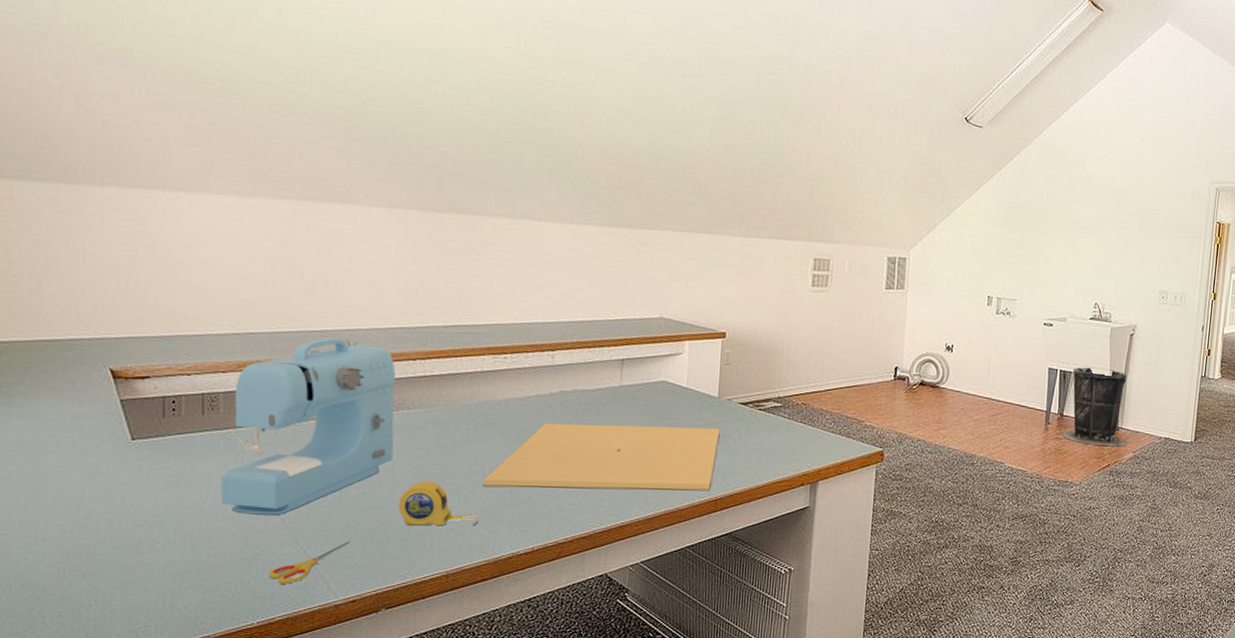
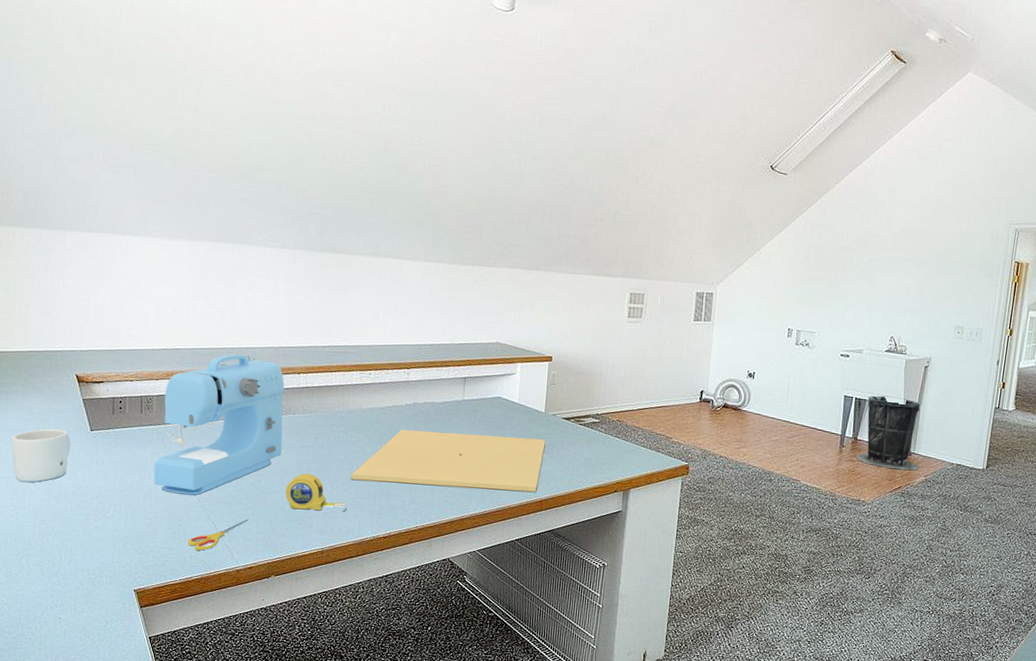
mug: none [17,439,104,511] -> present [12,428,71,483]

